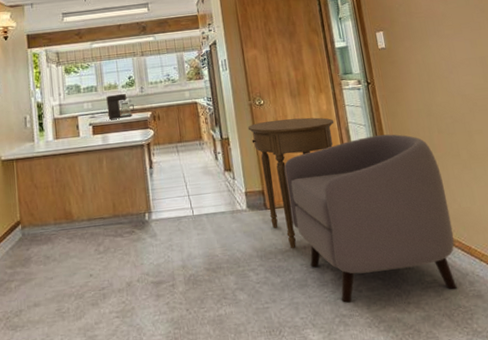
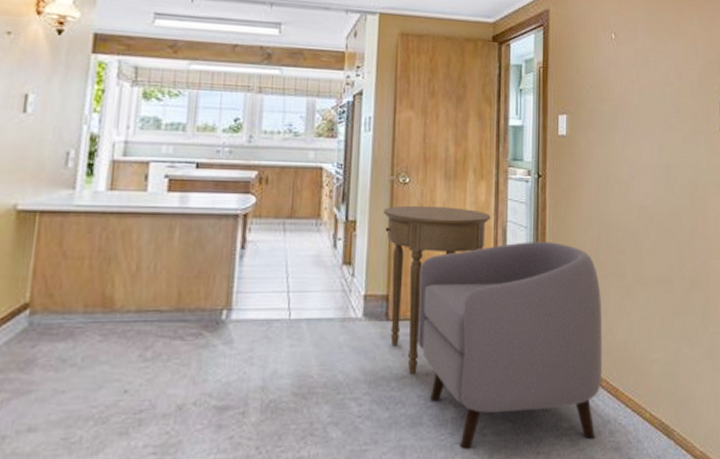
coffee maker: present [106,93,134,121] -> none [194,139,235,175]

